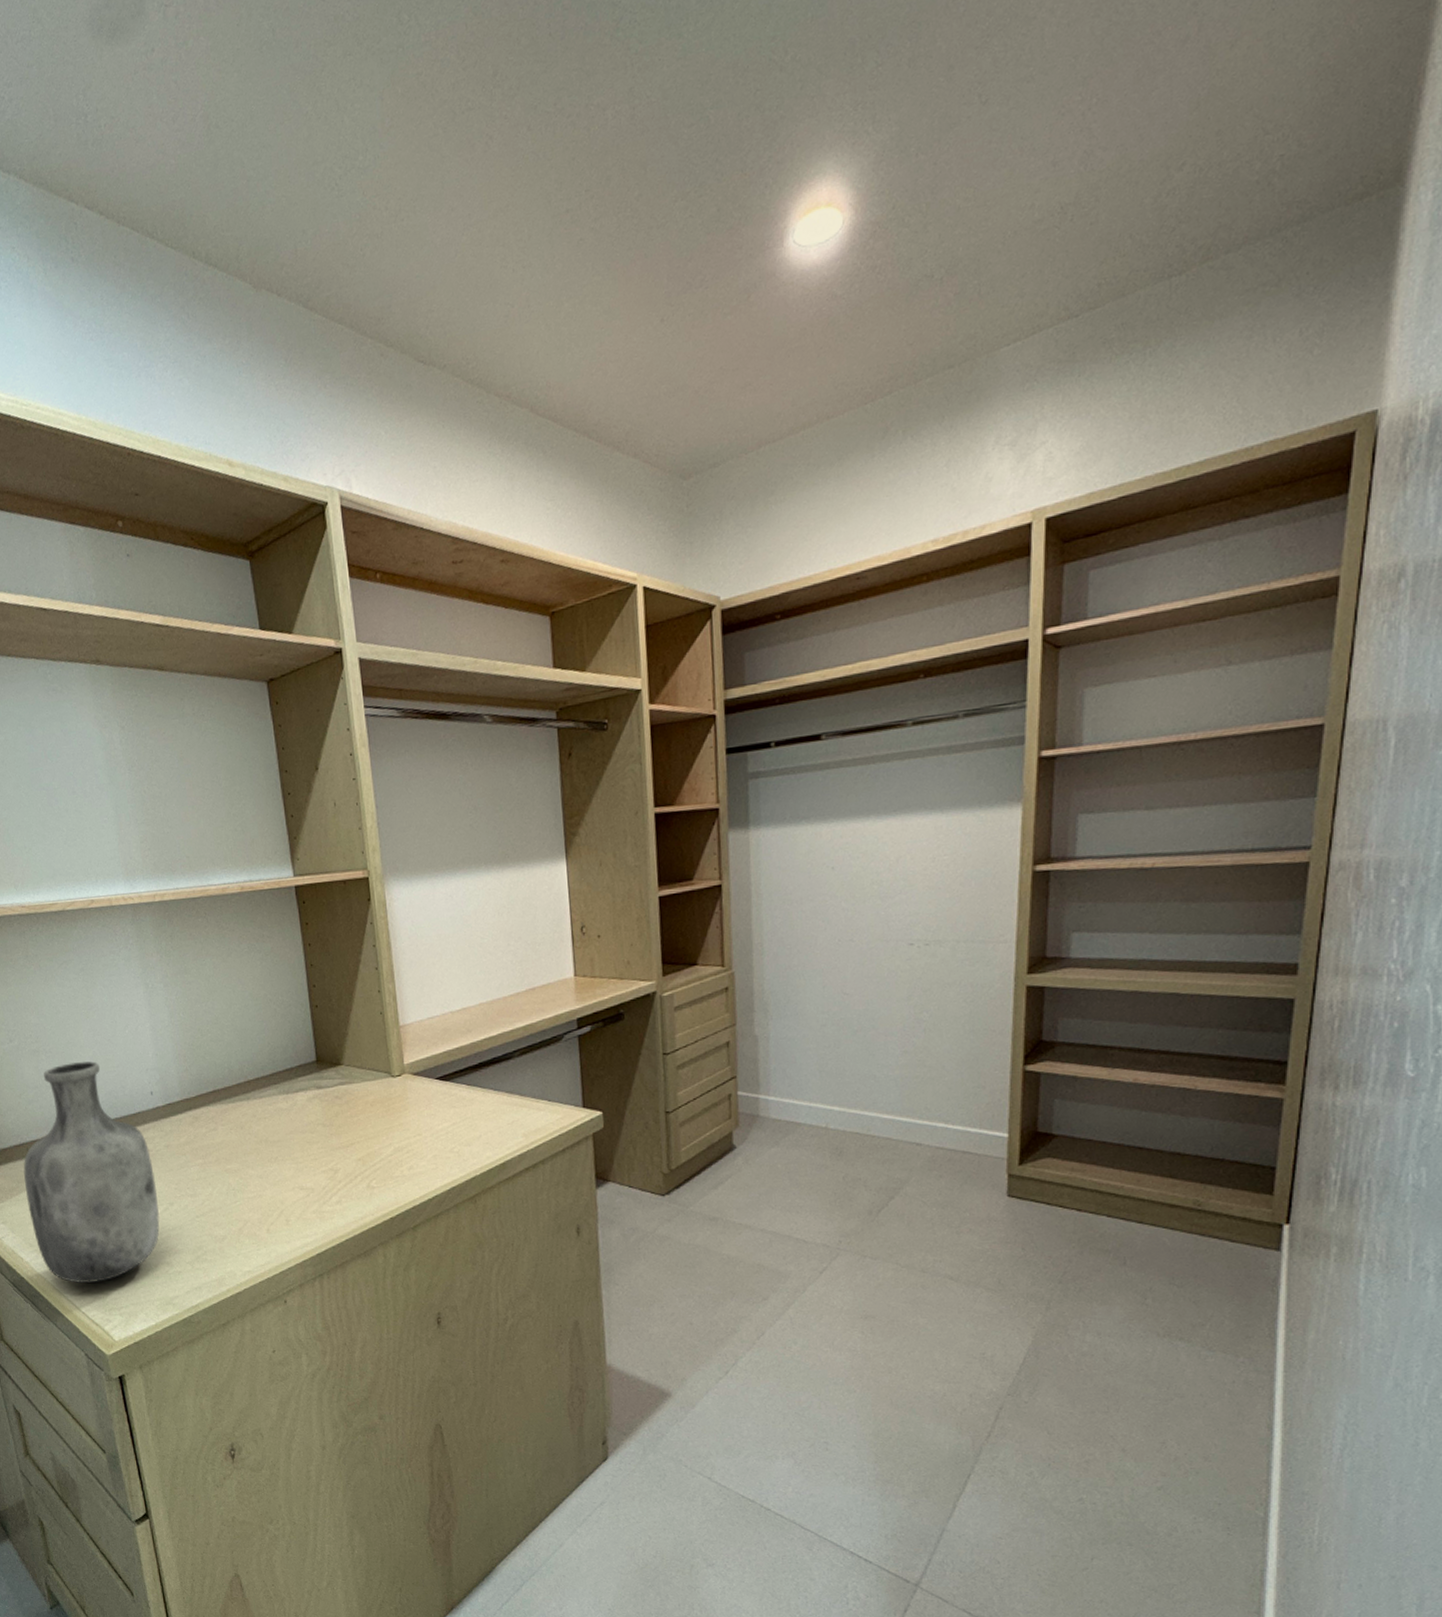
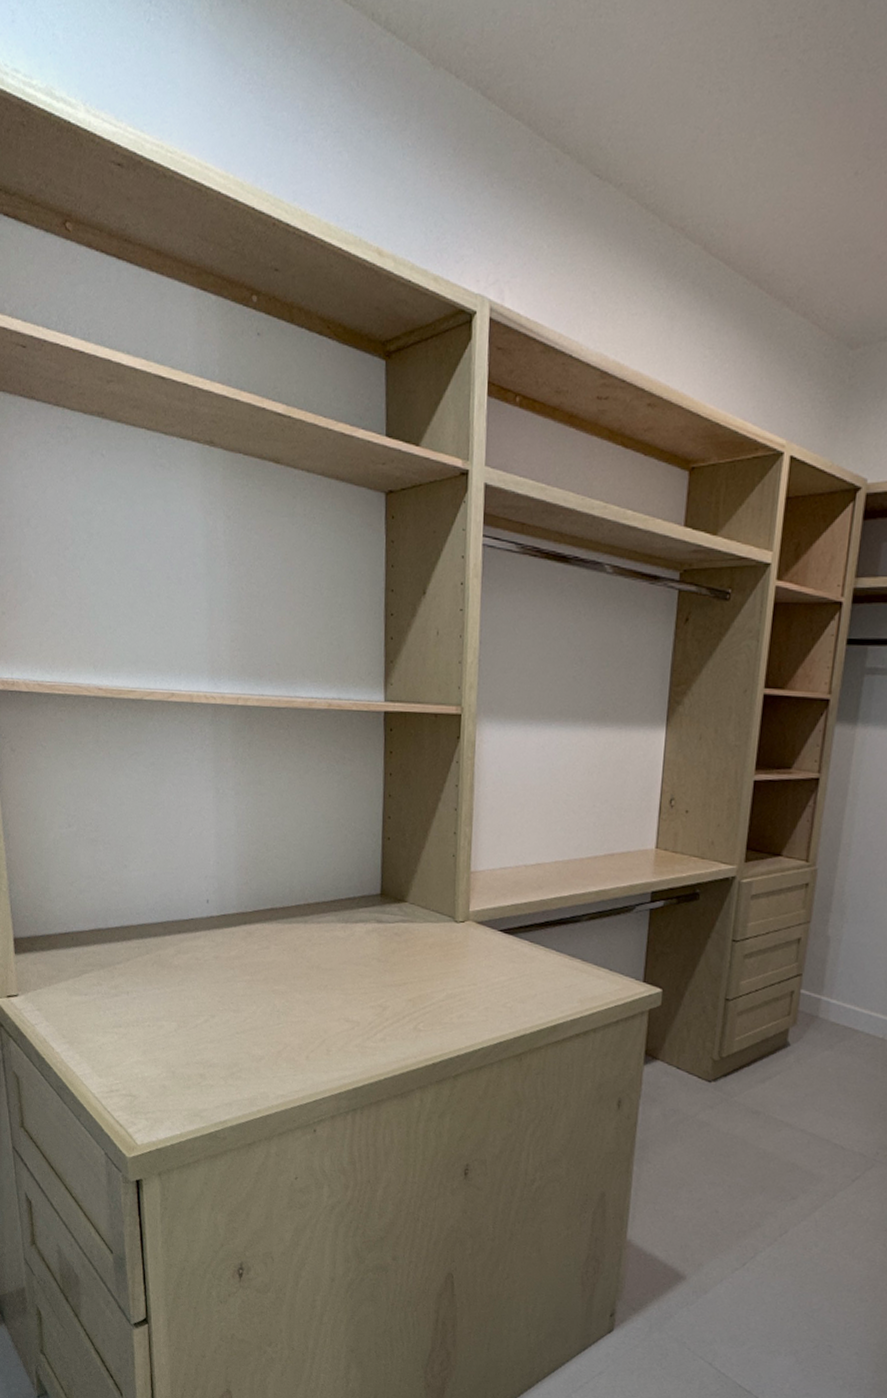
vase: present [23,1061,160,1283] -> none [65,857,200,1084]

